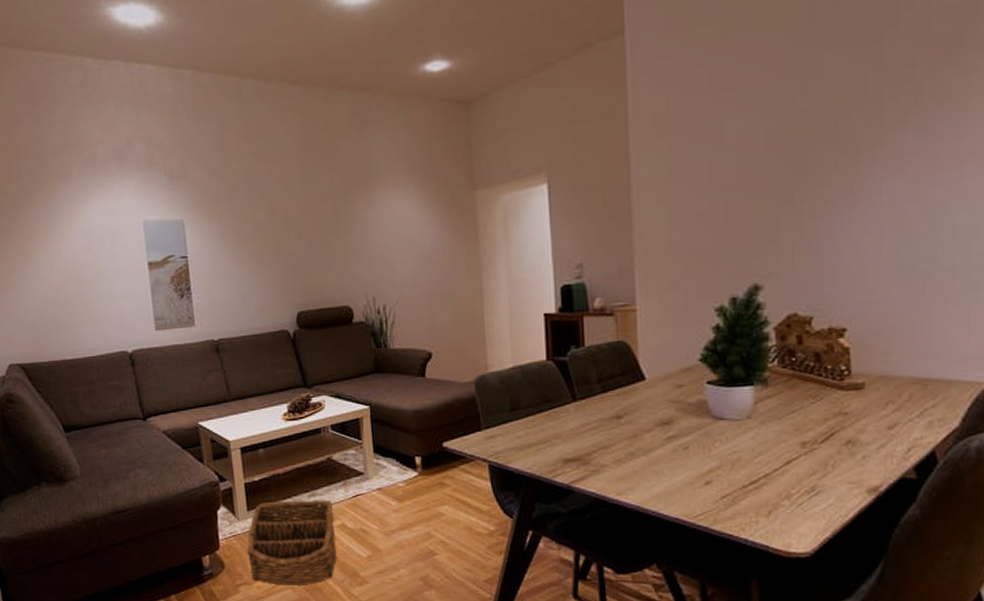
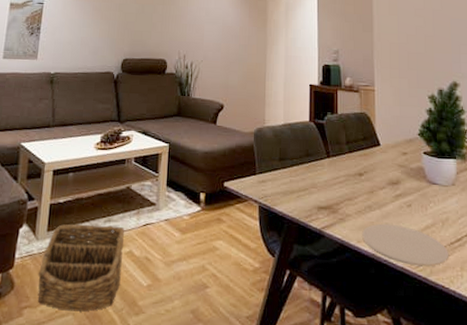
plate: none [623,471,741,516] -> present [362,223,450,267]

